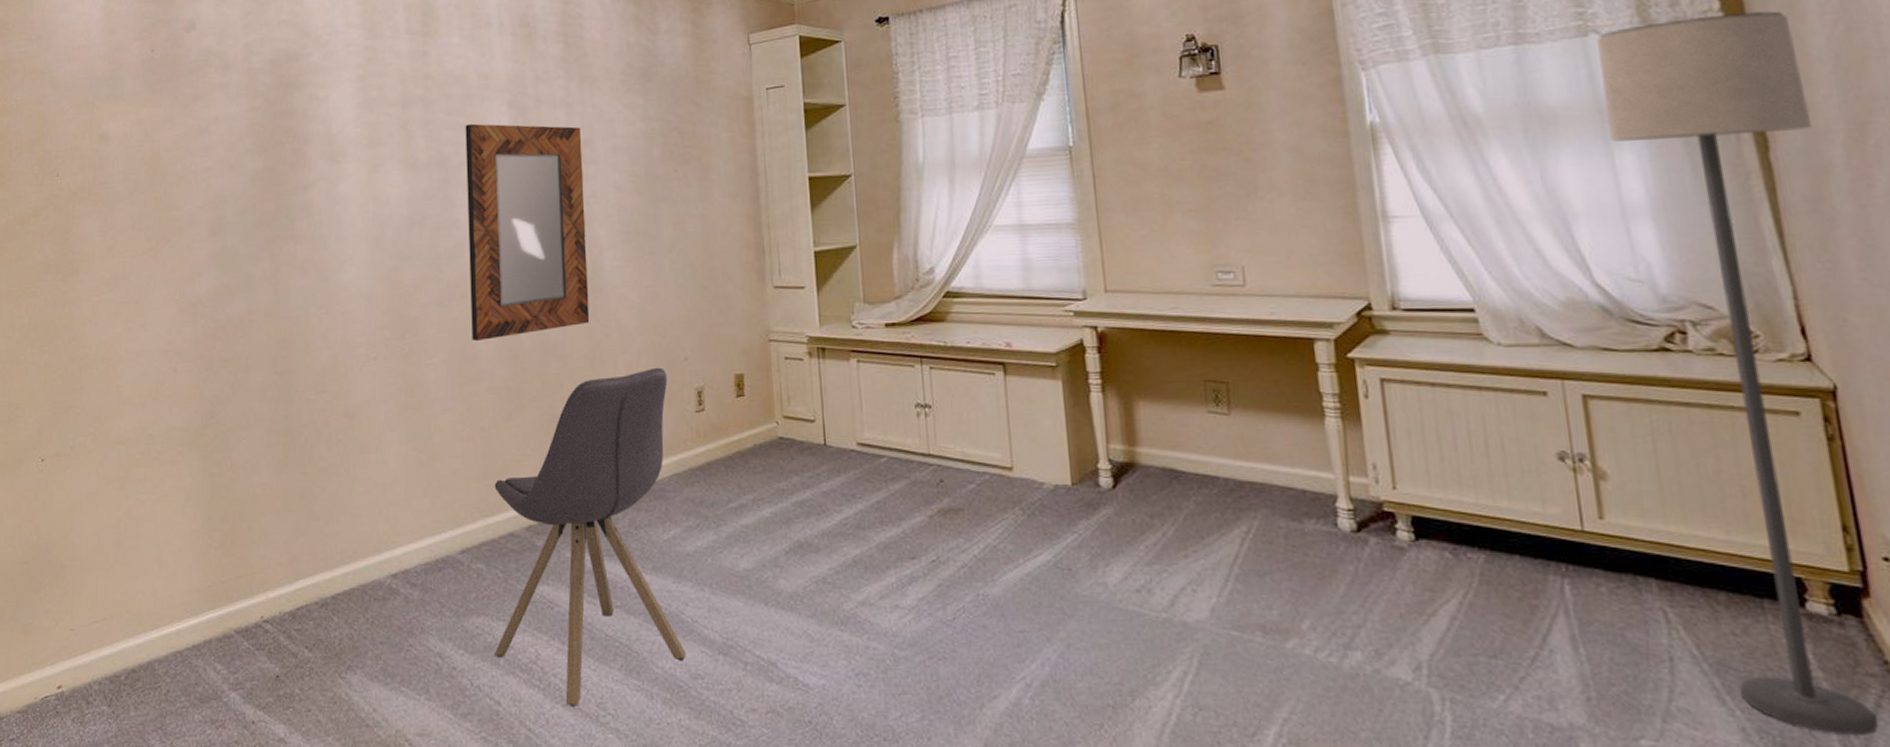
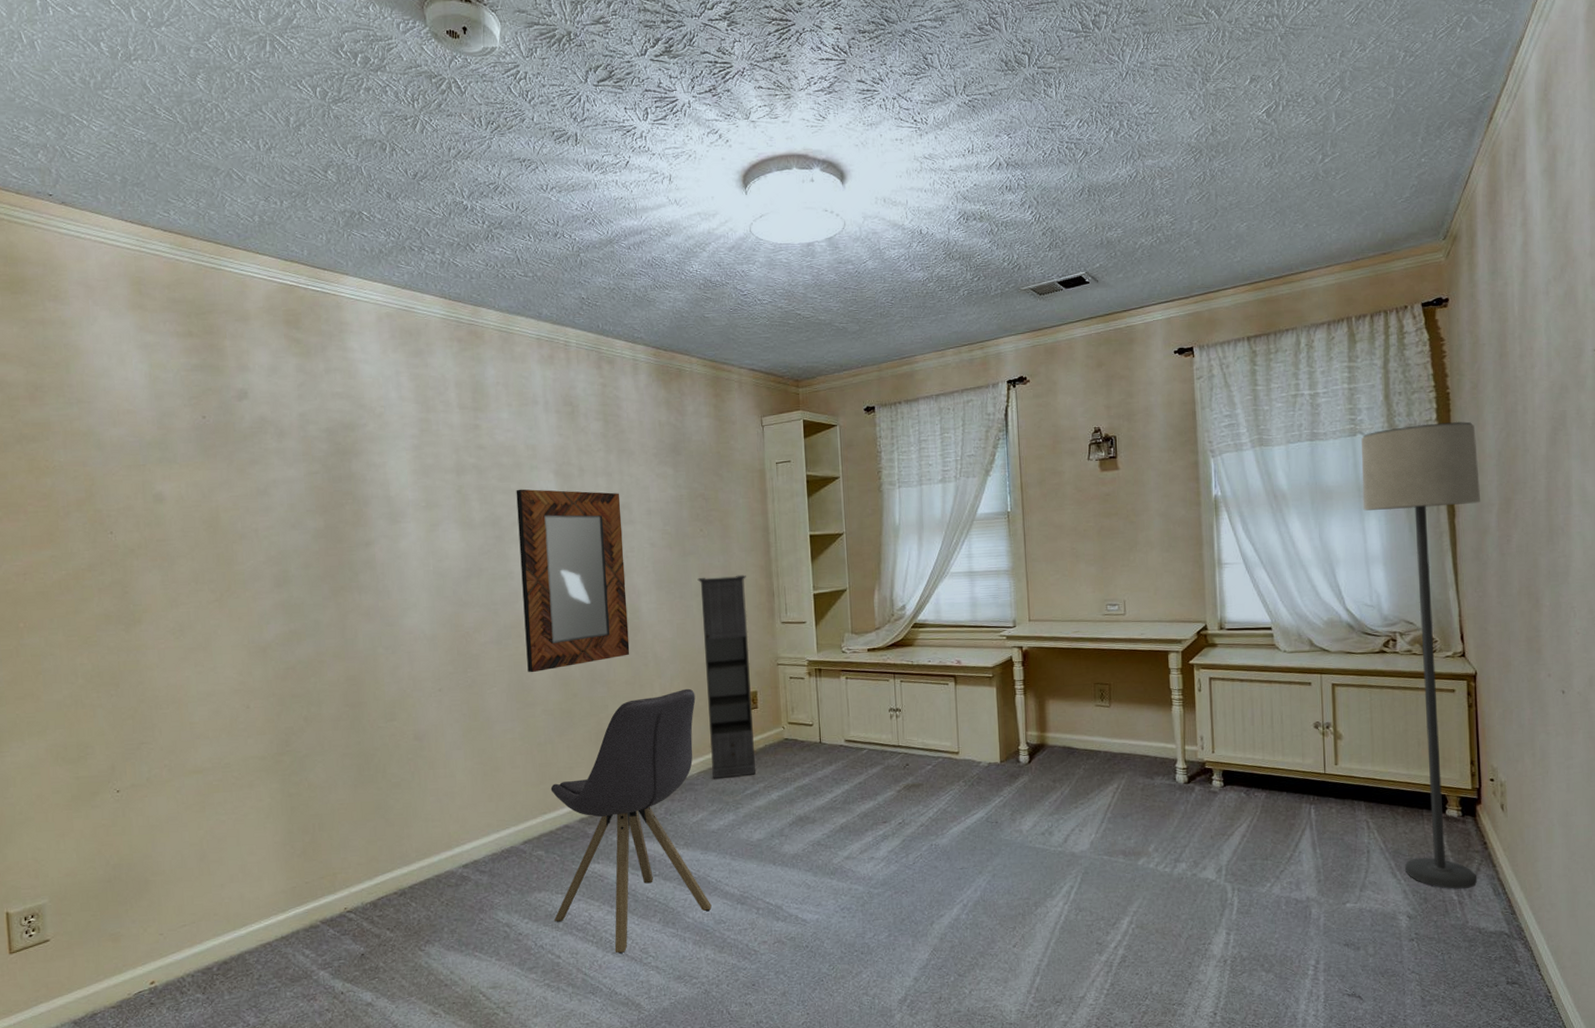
storage cabinet: none [671,226,742,485] -> present [697,575,755,779]

